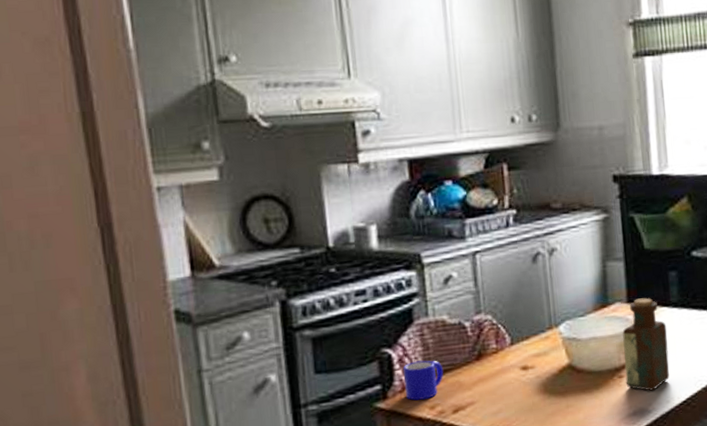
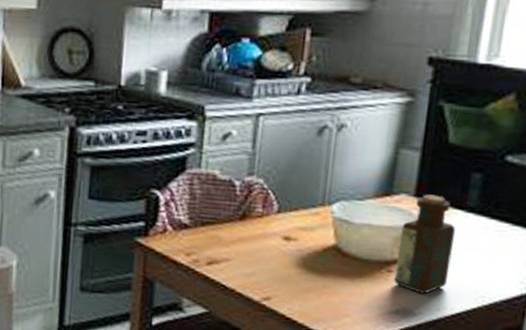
mug: present [402,360,444,401] -> none [166,207,206,245]

